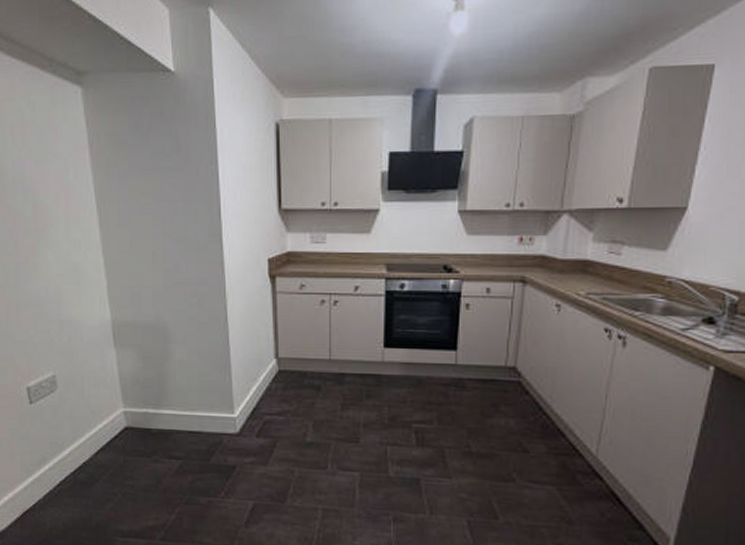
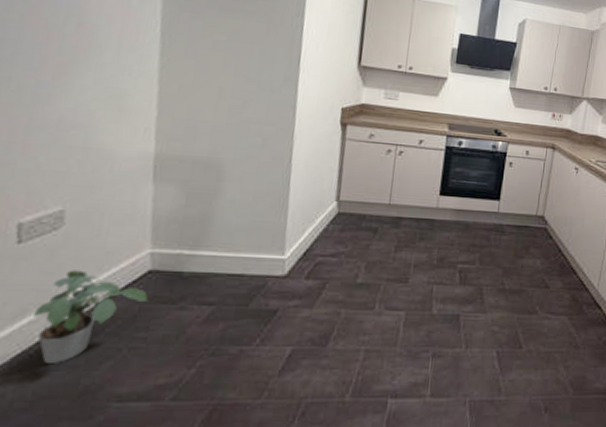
potted plant: none [51,426,129,502] -> present [33,270,149,363]

